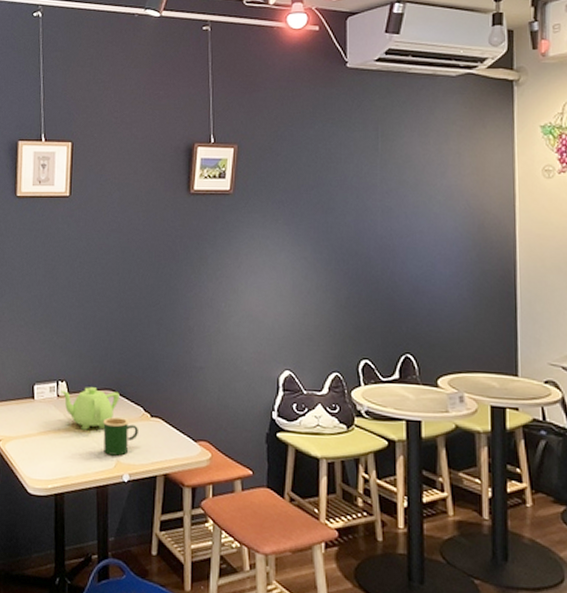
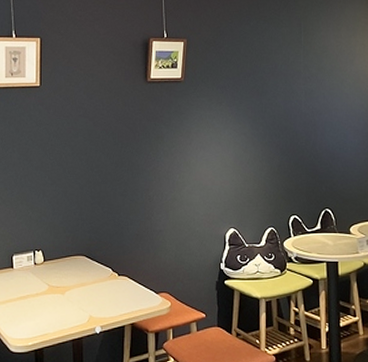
teapot: present [60,387,120,430] -> none [37,254,90,292]
mug: present [103,417,138,456] -> none [77,279,108,312]

